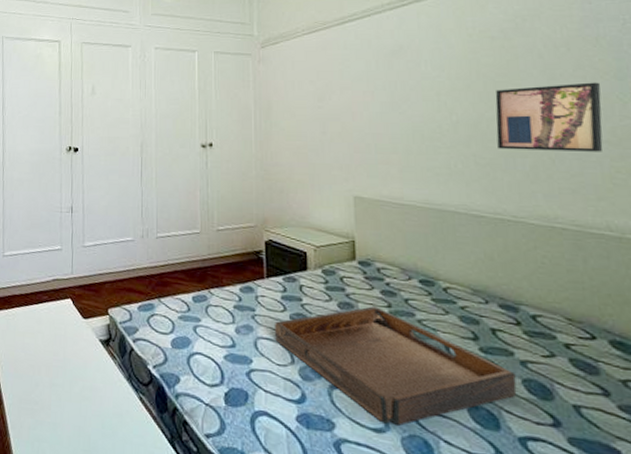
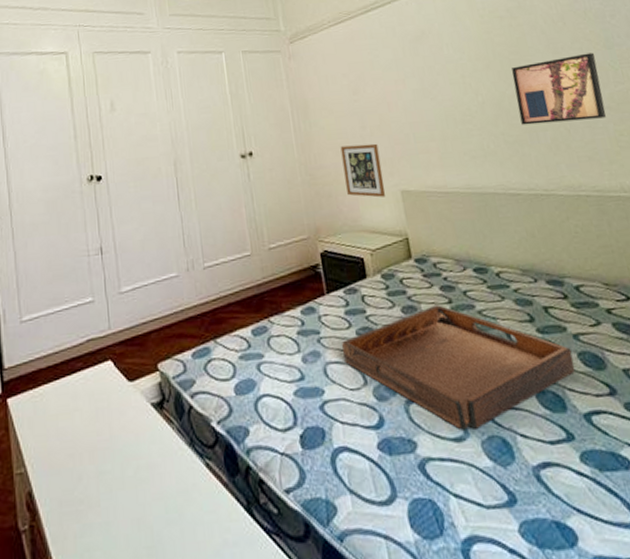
picture frame: none [298,148,338,200] -> present [340,143,385,198]

